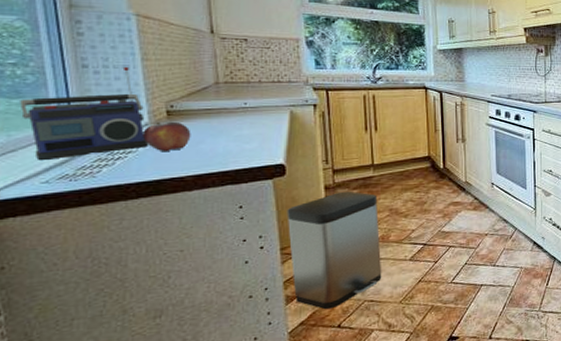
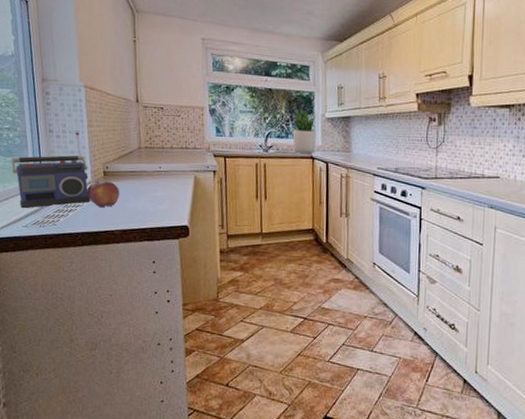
pedal bin: present [286,191,382,309] -> none [188,256,266,367]
planter: none [403,39,428,84] -> present [293,107,316,154]

